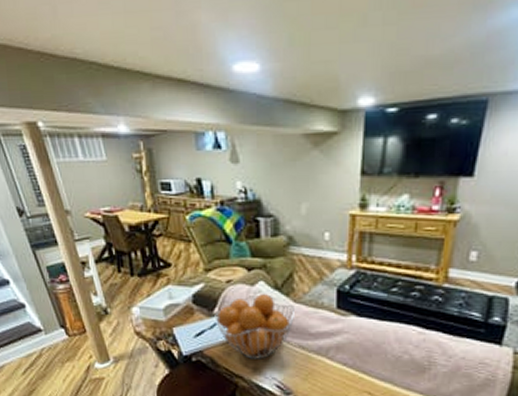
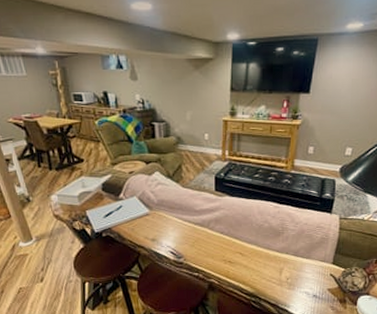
fruit basket: present [214,294,294,359] -> none [120,182,183,233]

